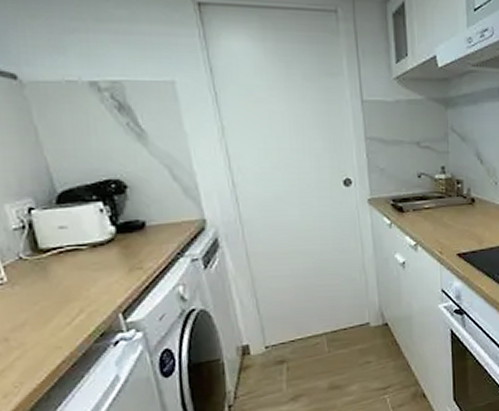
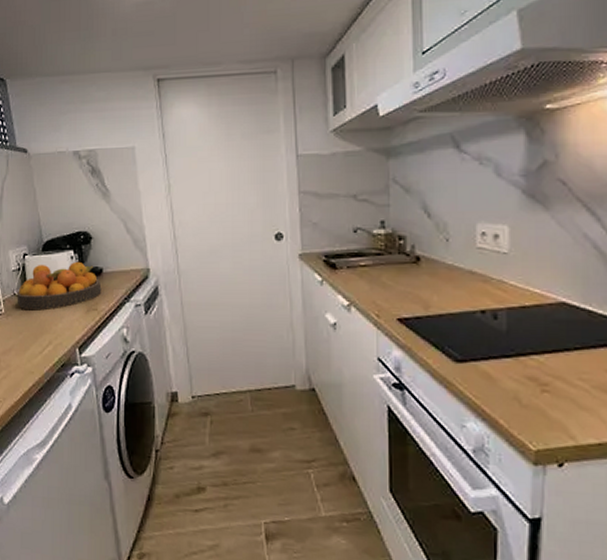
fruit bowl: none [24,214,147,276] -> present [17,261,102,311]

